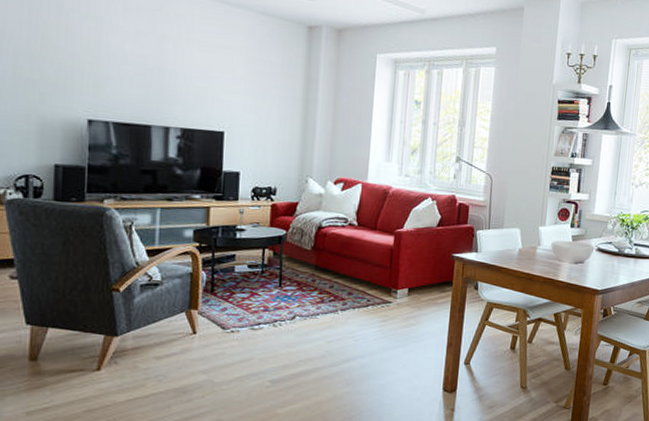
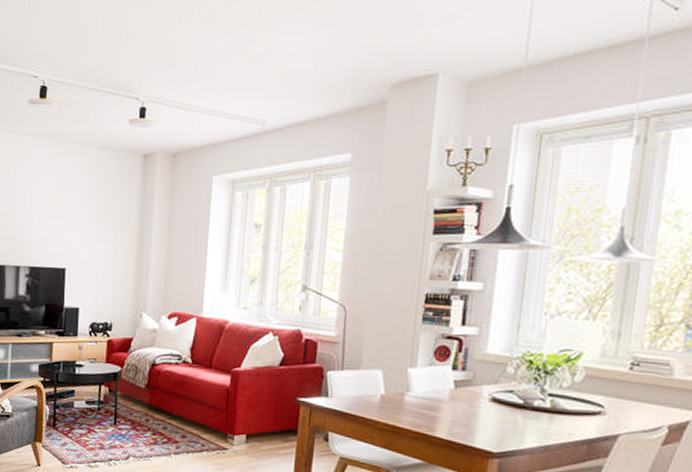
bowl: present [551,240,594,264] -> none [424,386,486,417]

